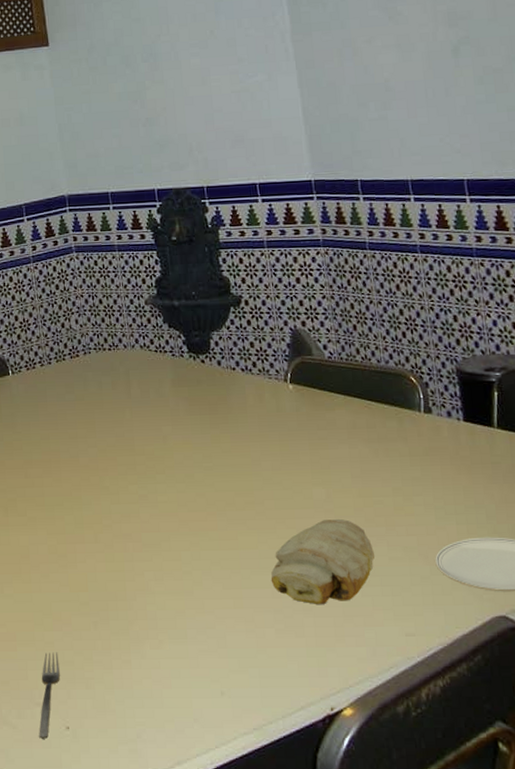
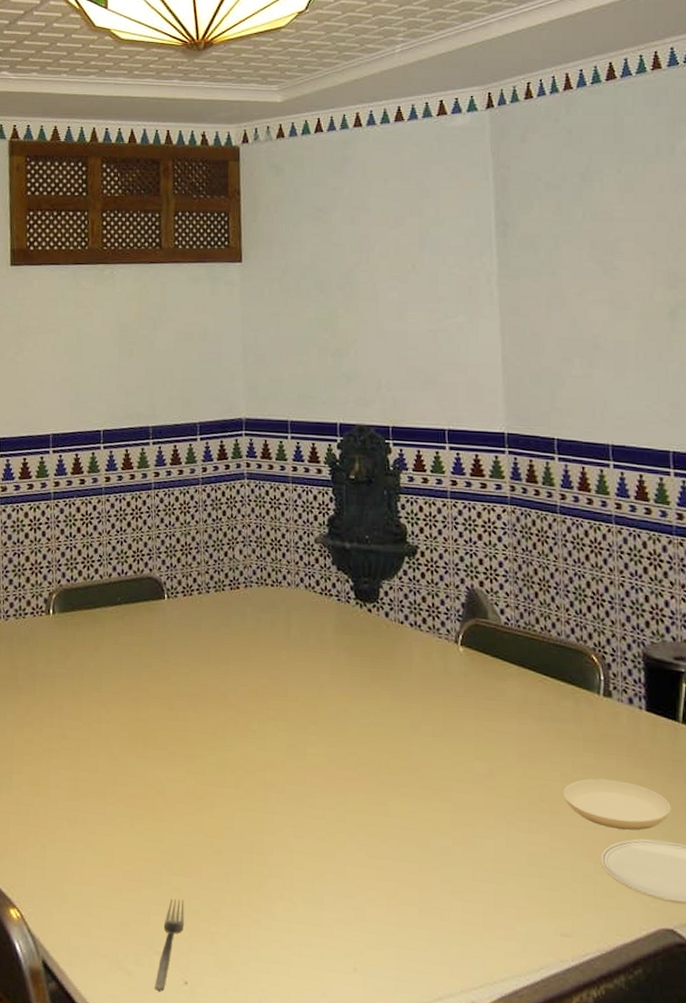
bread: present [271,518,374,604] -> none [419,797,534,889]
saucer: none [396,488,494,532] -> present [563,778,671,830]

